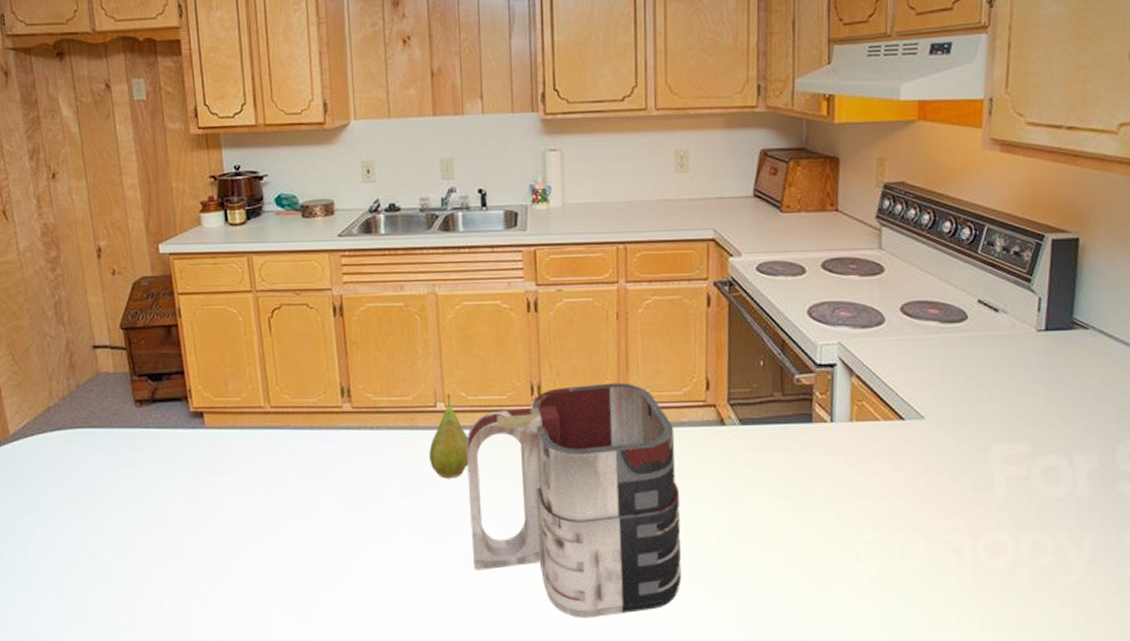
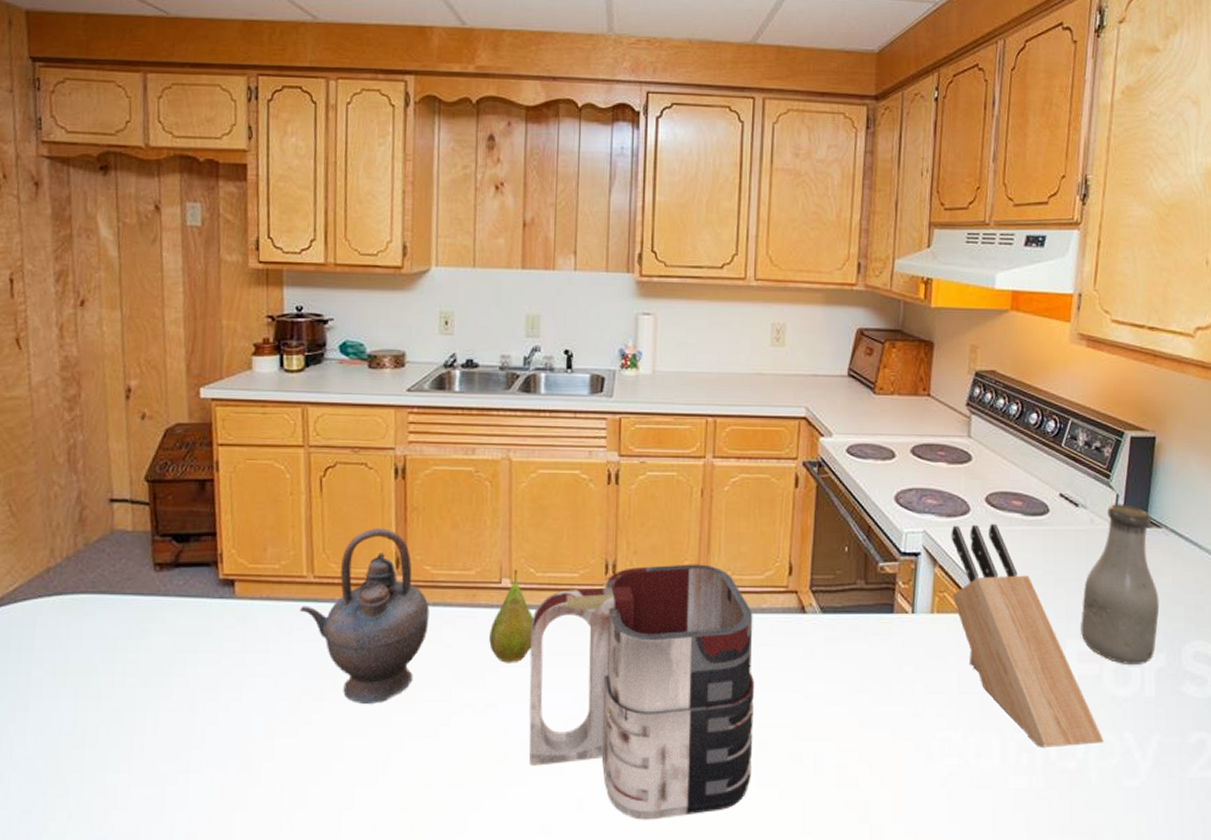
teapot: none [261,361,374,517] -> present [300,528,429,704]
knife block: none [866,332,1035,548] -> present [951,523,1104,748]
bottle: none [1006,307,1090,465] -> present [1081,504,1160,664]

